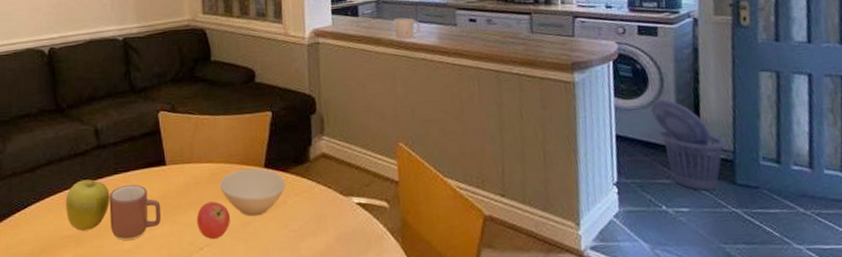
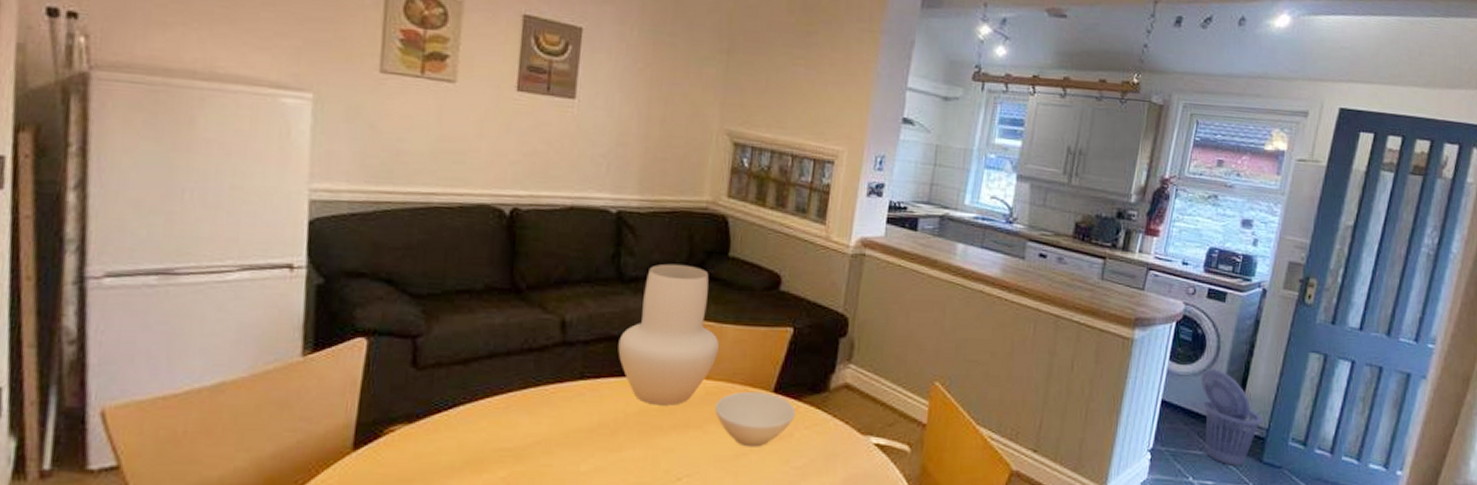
fruit: present [65,179,110,231] -> none [506,382,570,444]
mug: present [109,184,162,241] -> none [565,394,636,462]
vase: none [138,72,216,189] -> present [618,263,720,406]
fruit: present [196,201,231,239] -> none [678,425,723,469]
mug: present [393,17,421,40] -> none [955,240,985,266]

